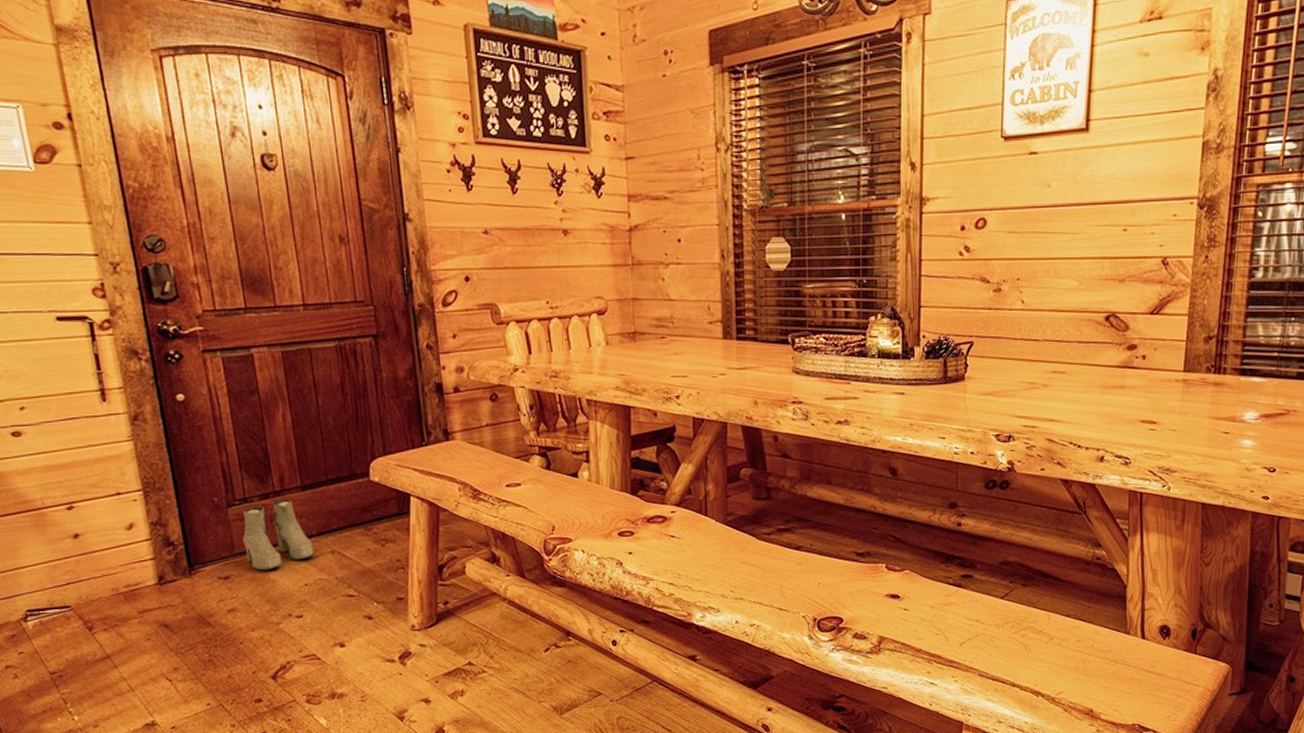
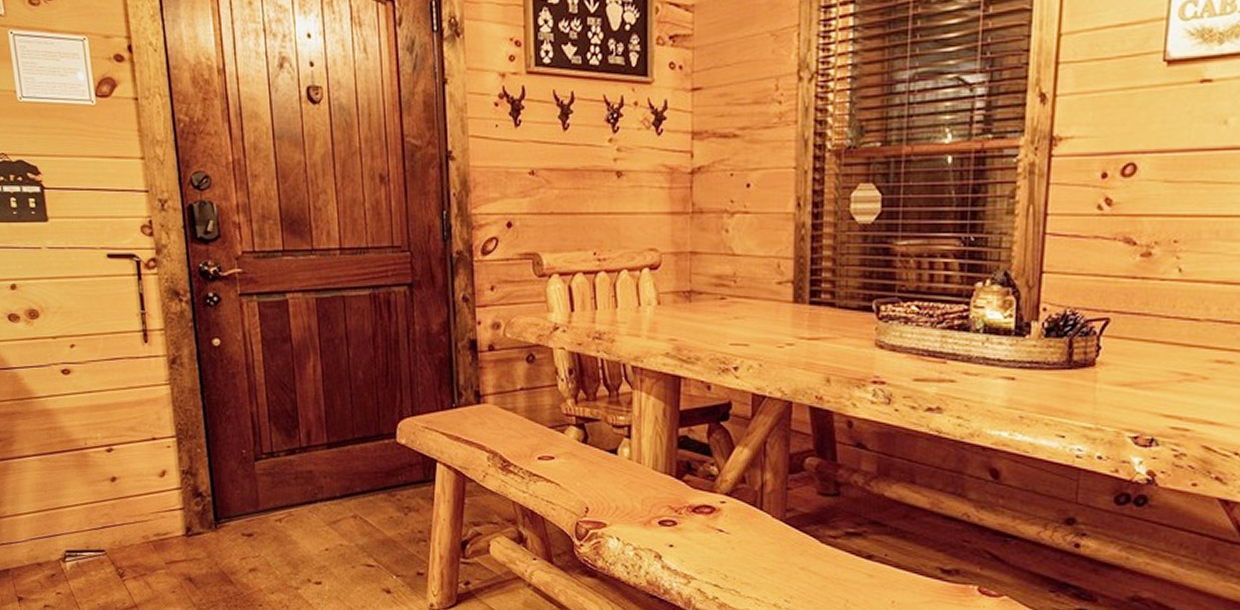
boots: present [242,499,315,571] -> none [267,456,337,531]

